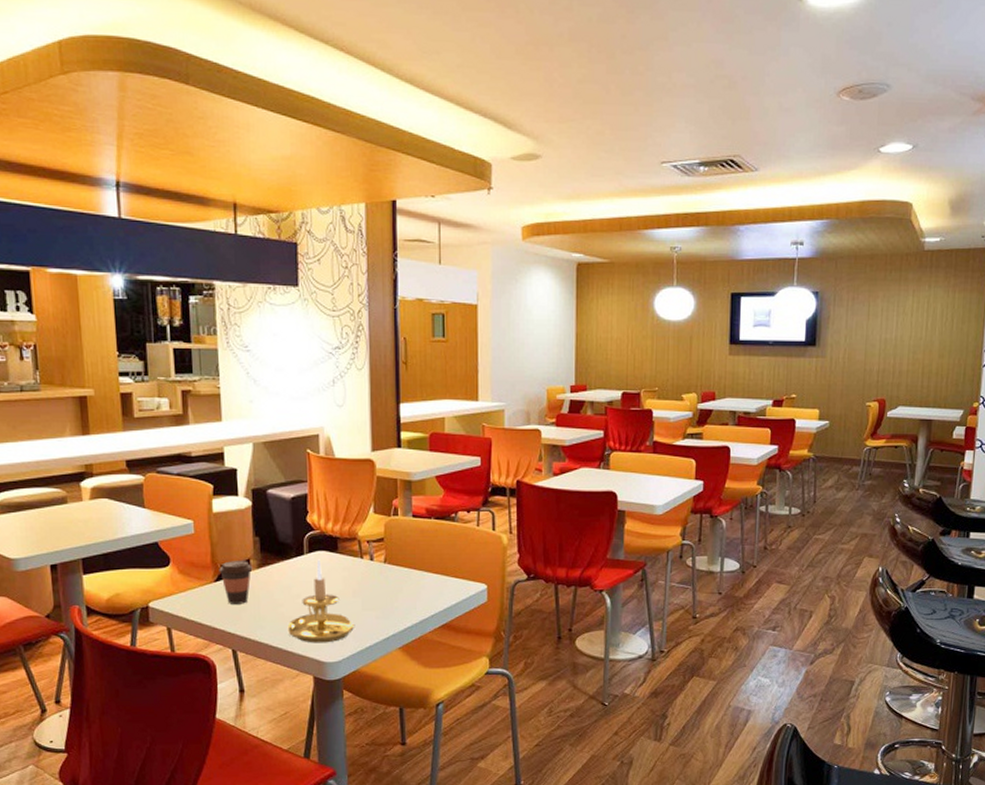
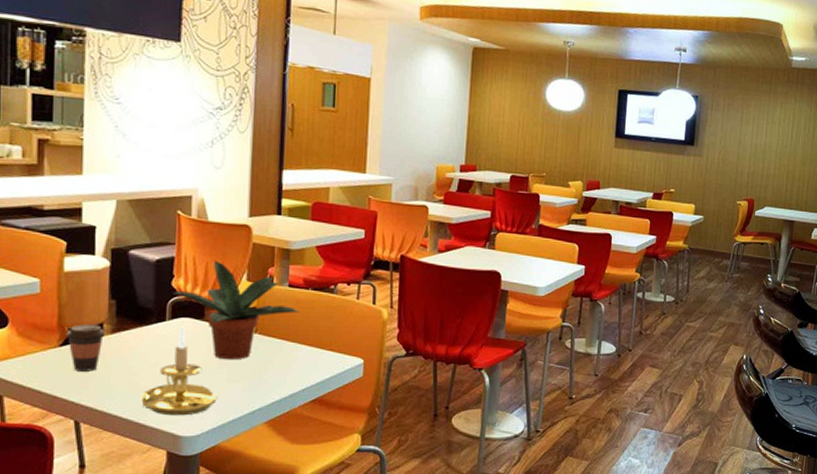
potted plant: none [308,495,424,590] -> present [172,260,299,360]

